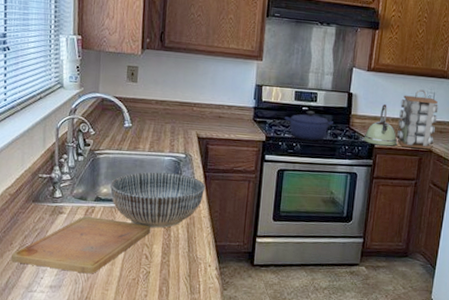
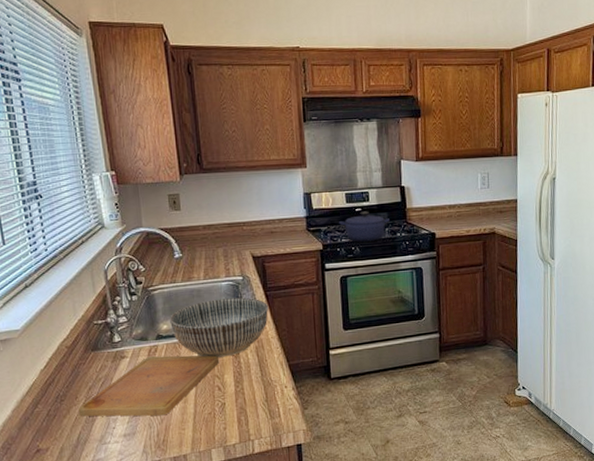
kettle: present [363,103,398,147] -> none [423,192,459,236]
spice rack: present [396,89,438,150] -> none [455,171,495,234]

